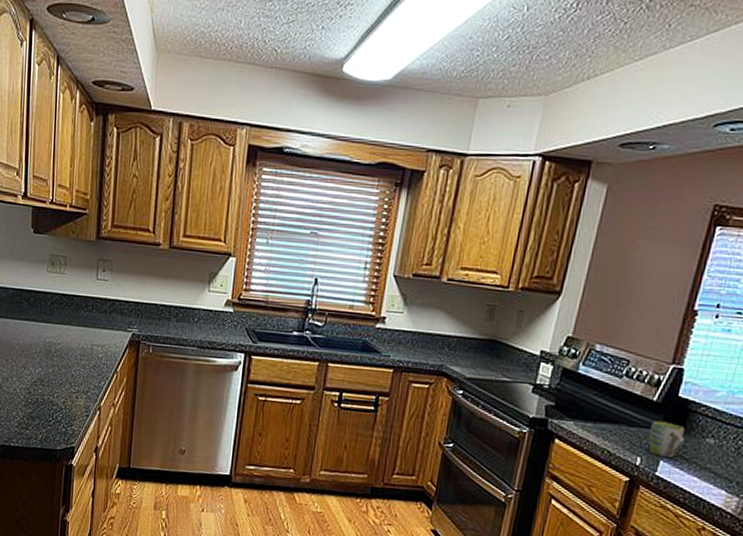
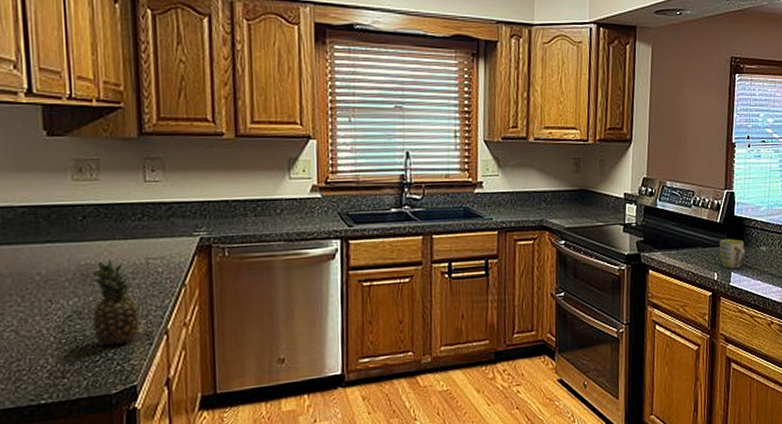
fruit: none [50,340,83,412] -> present [89,258,141,346]

